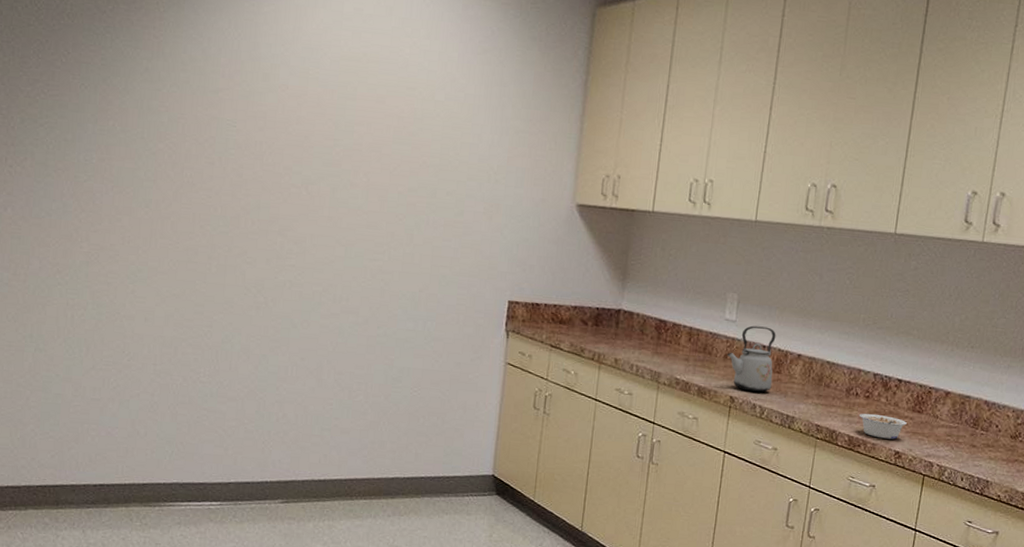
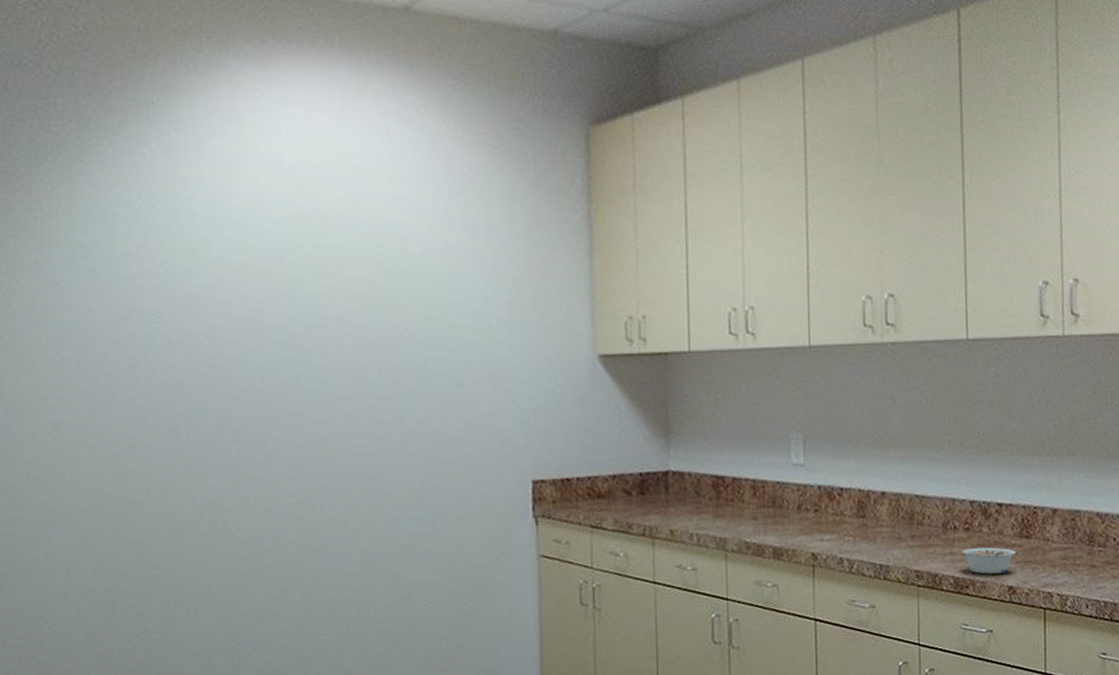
kettle: present [726,325,776,393] -> none [800,466,858,545]

